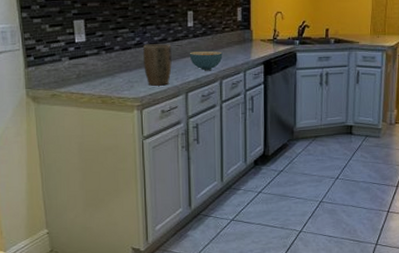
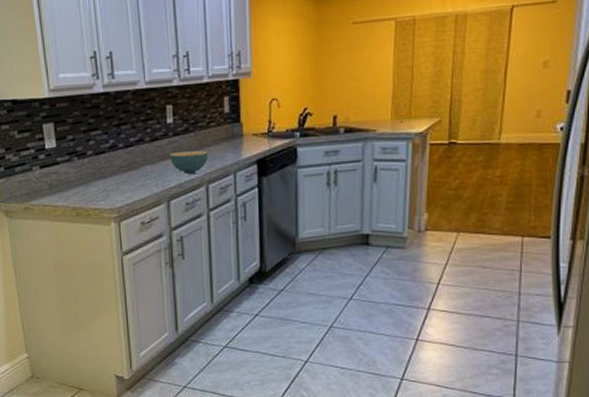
plant pot: present [143,44,172,86] -> none [118,145,151,194]

